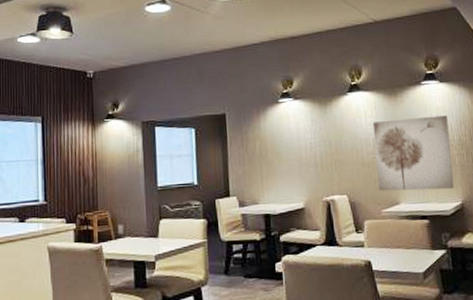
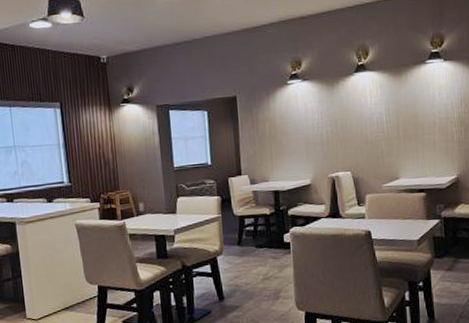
wall art: present [372,115,455,192] -> none [377,93,451,168]

